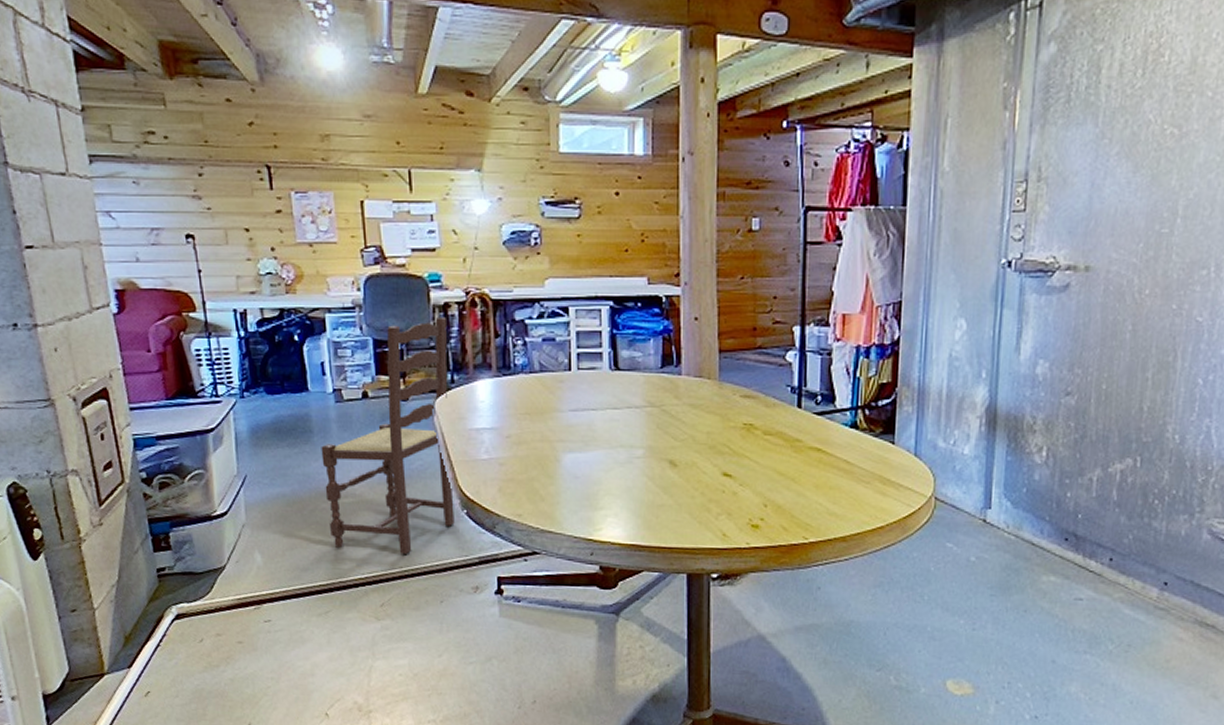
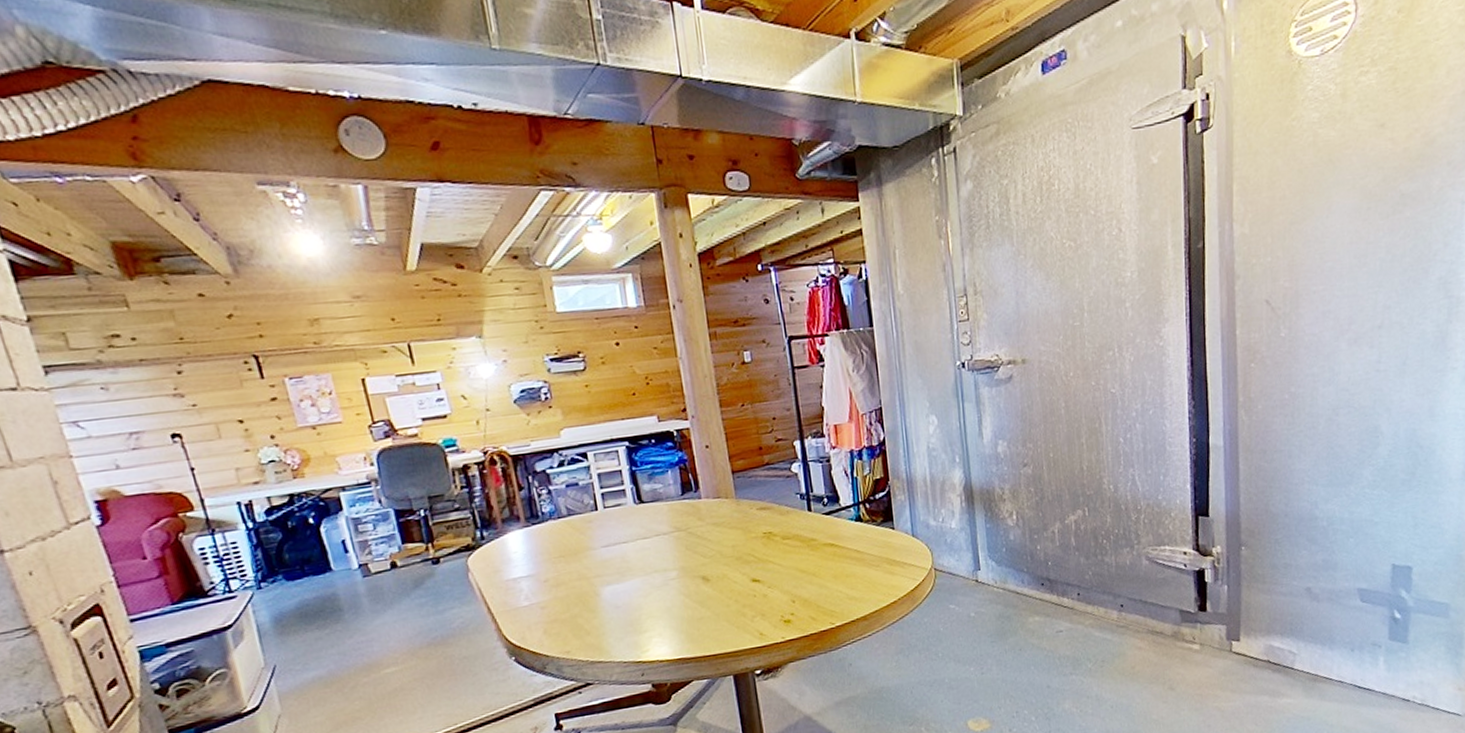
dining chair: present [321,316,455,554] -> none [353,478,504,718]

